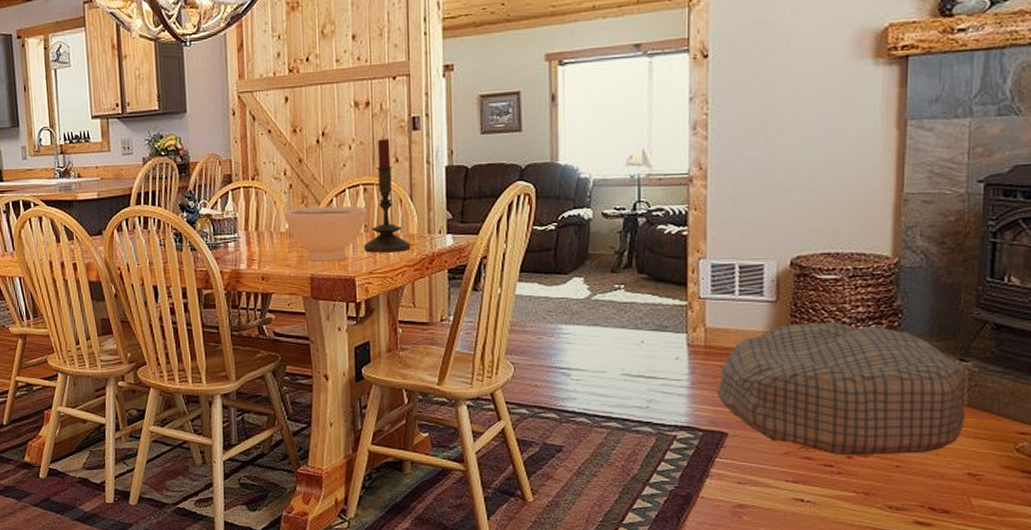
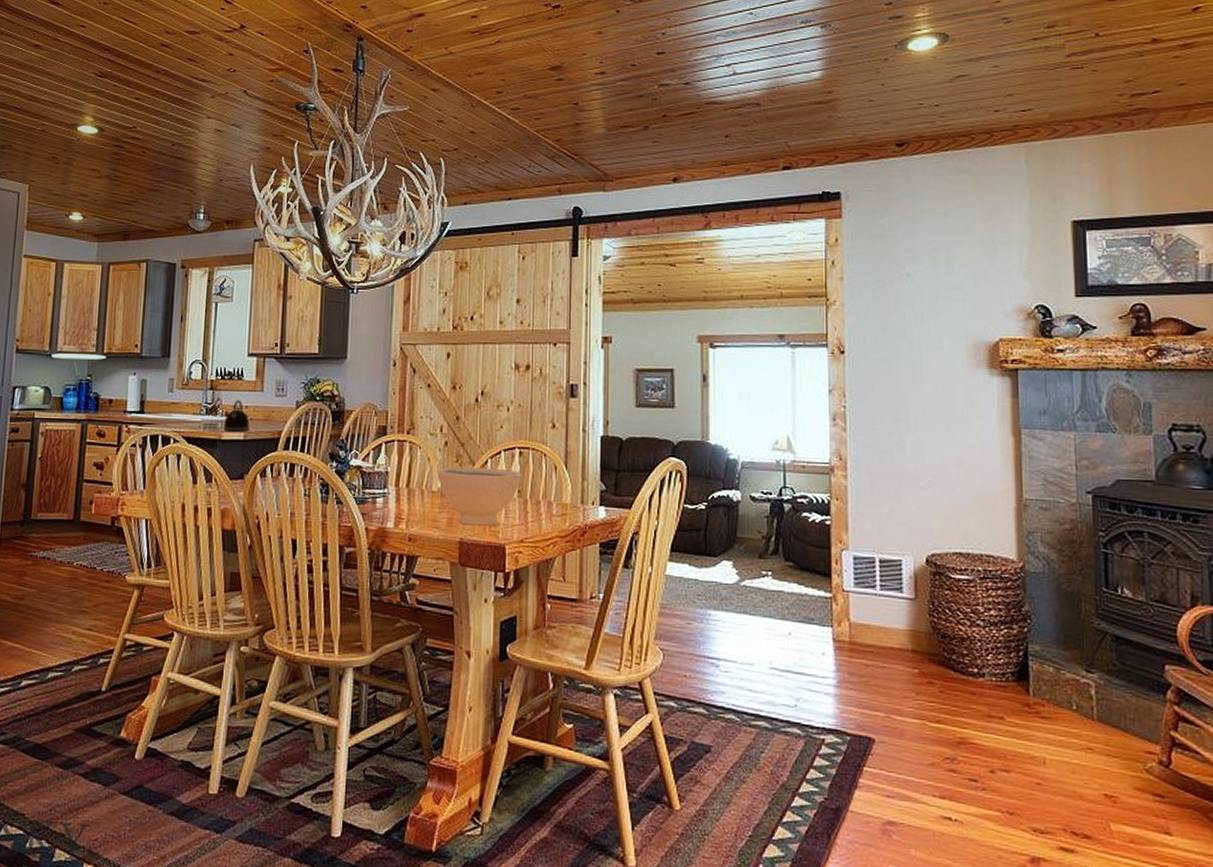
kettle: none [77,161,102,192] -> present [224,399,250,432]
candle: present [363,136,411,253] -> none [516,401,563,521]
dog bed: present [716,321,968,455] -> none [862,623,1097,771]

